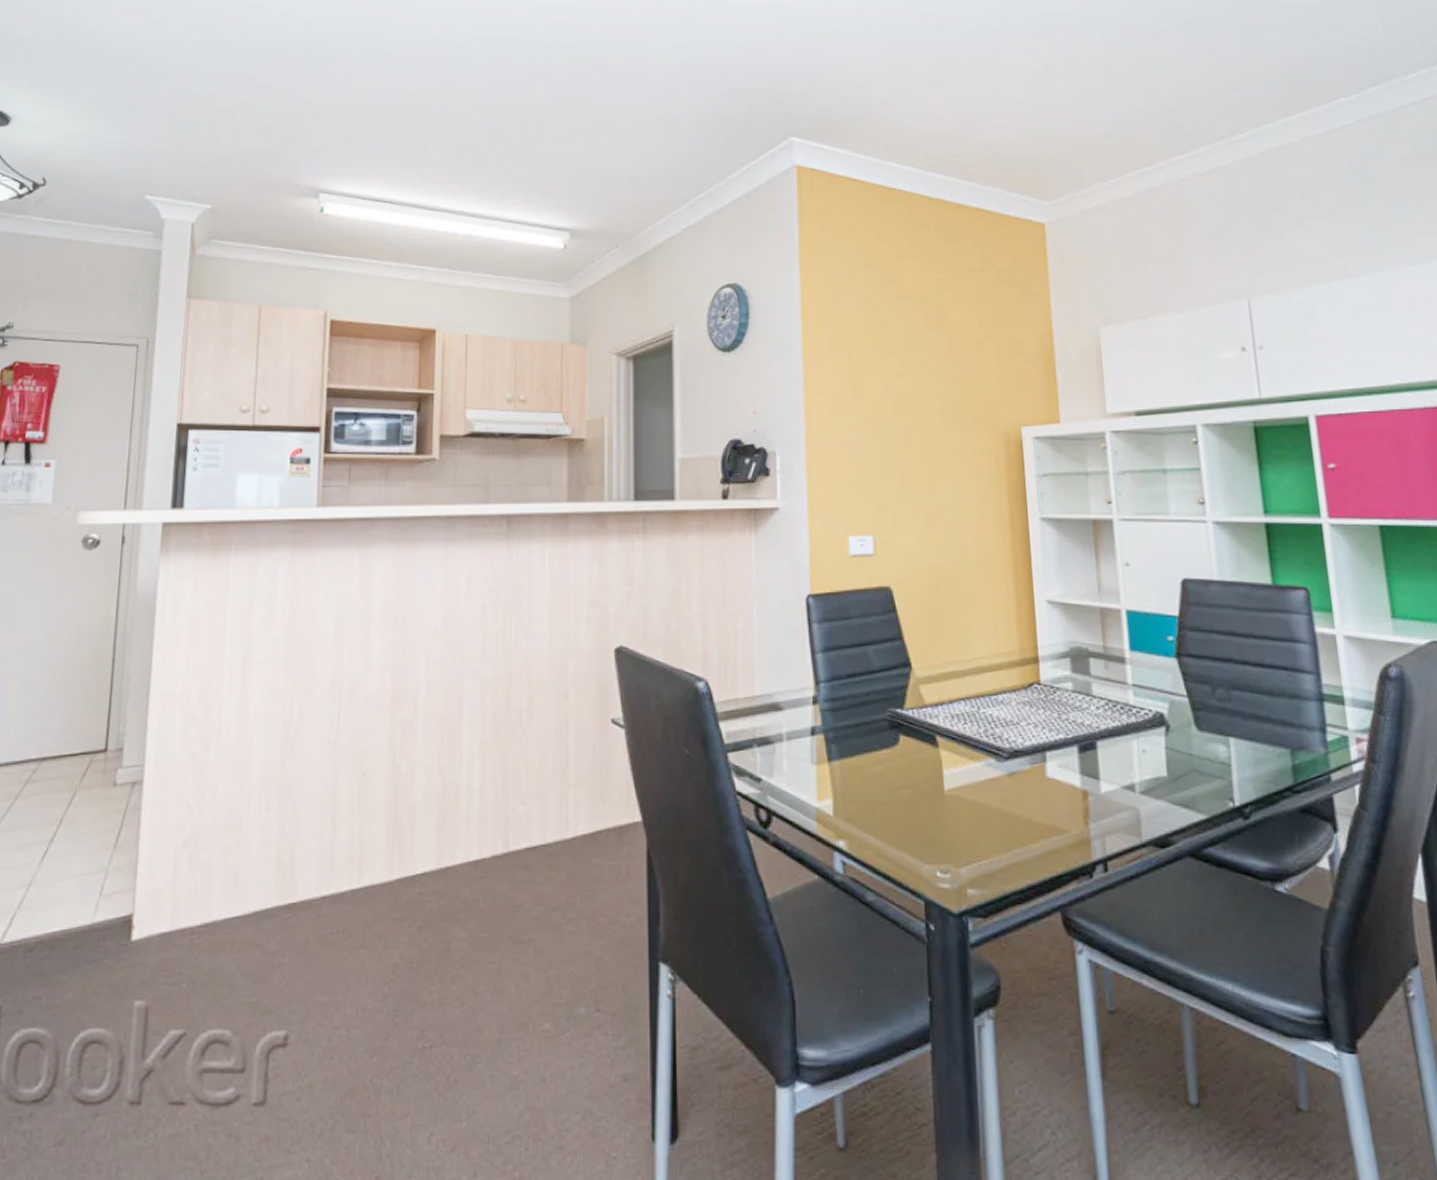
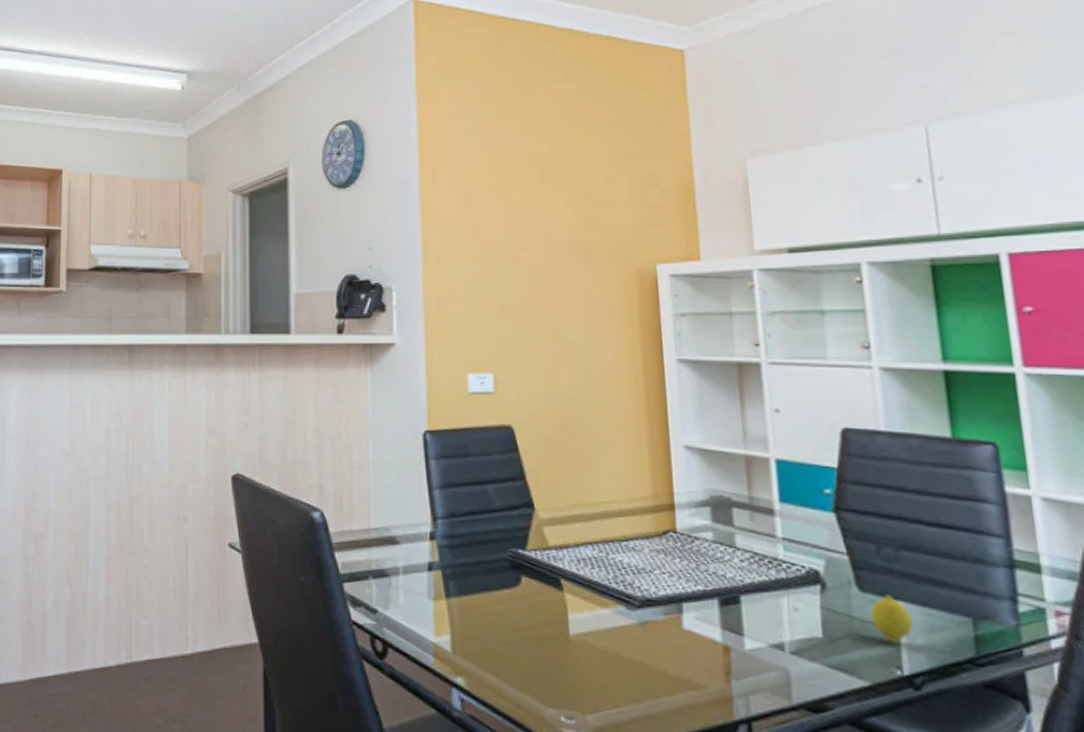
fruit: none [1207,732,1243,778] -> present [870,594,914,644]

